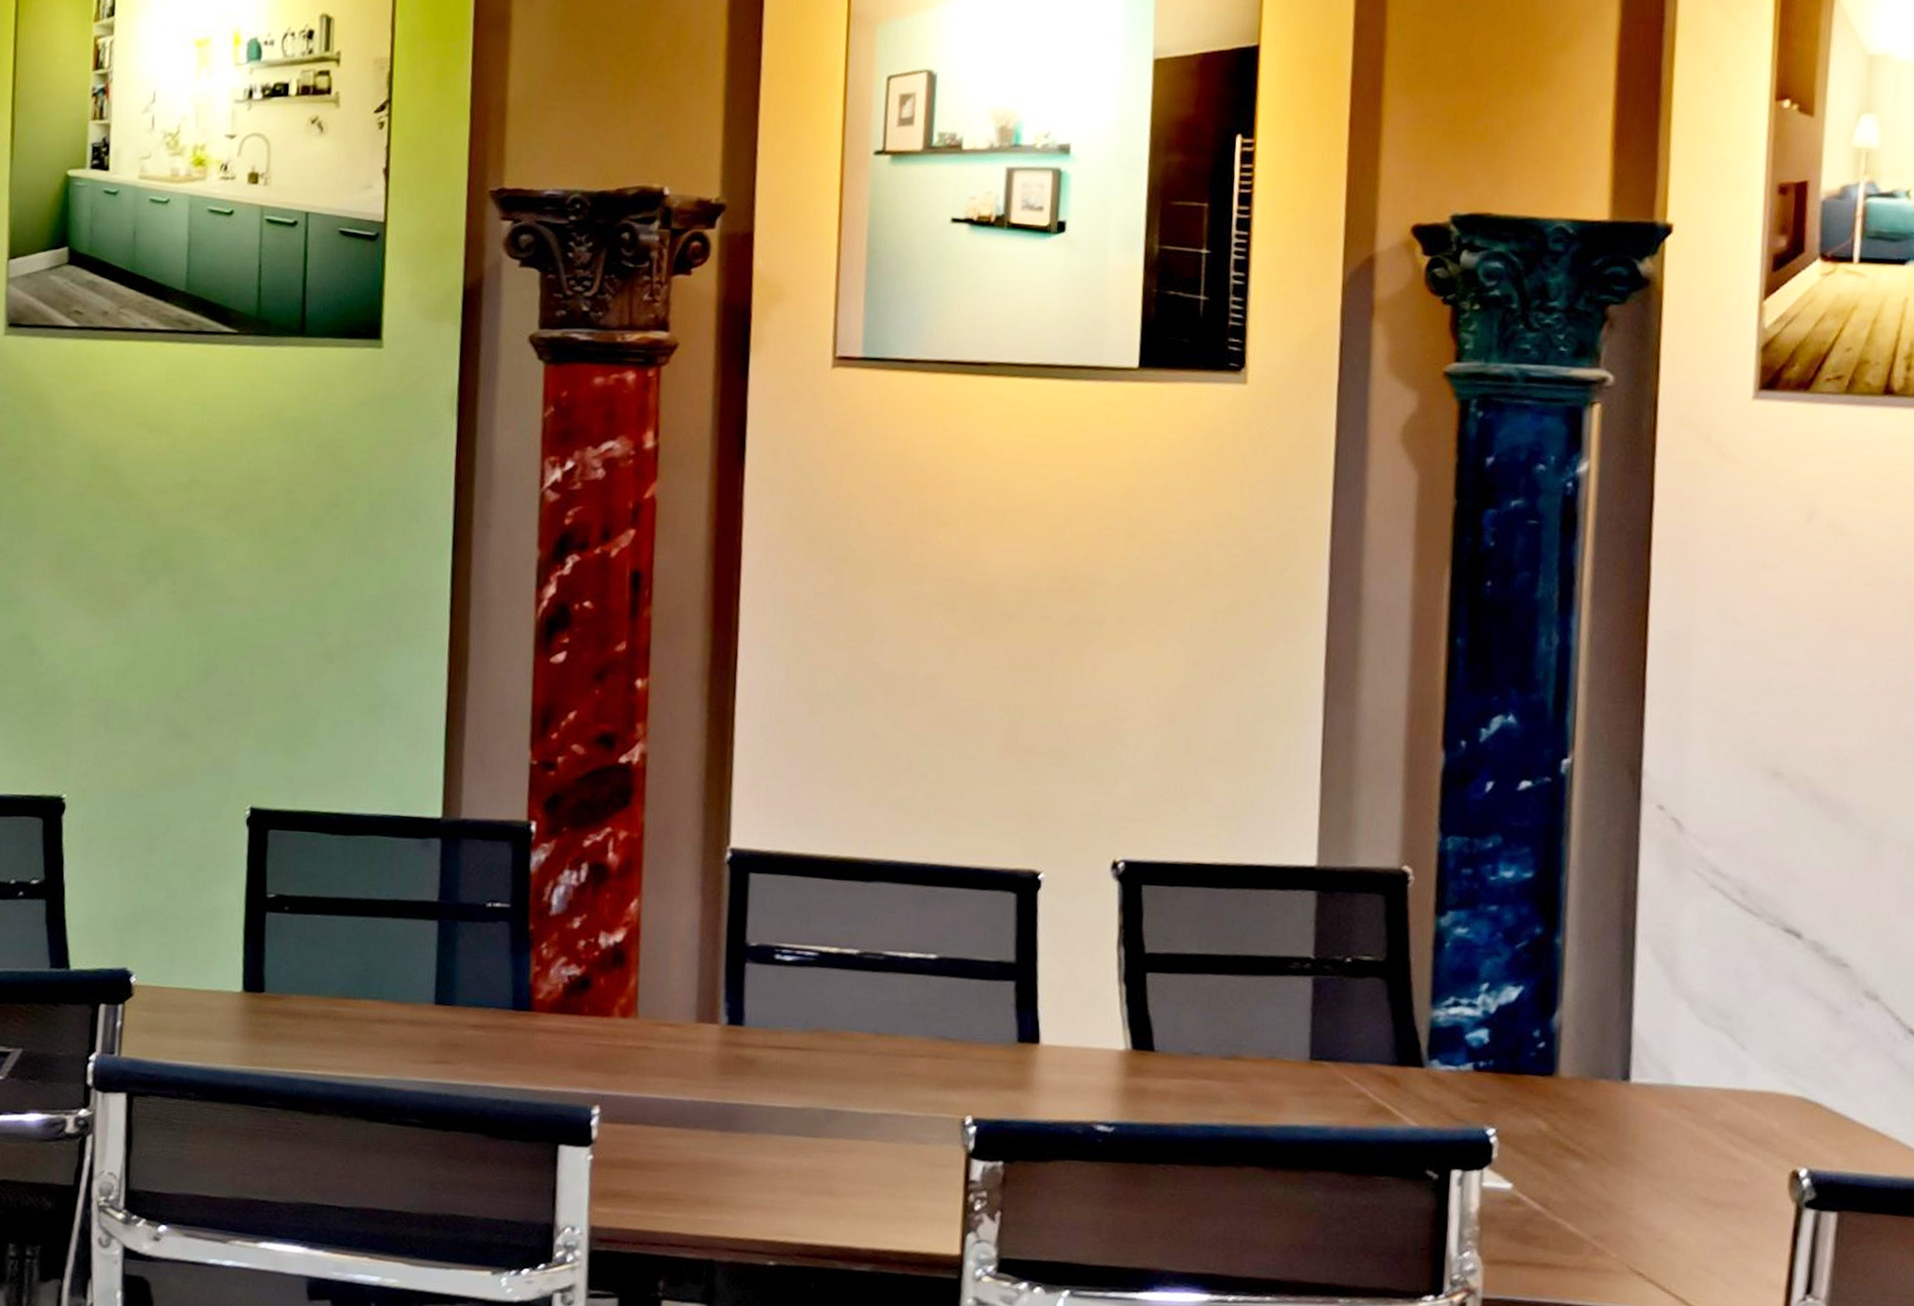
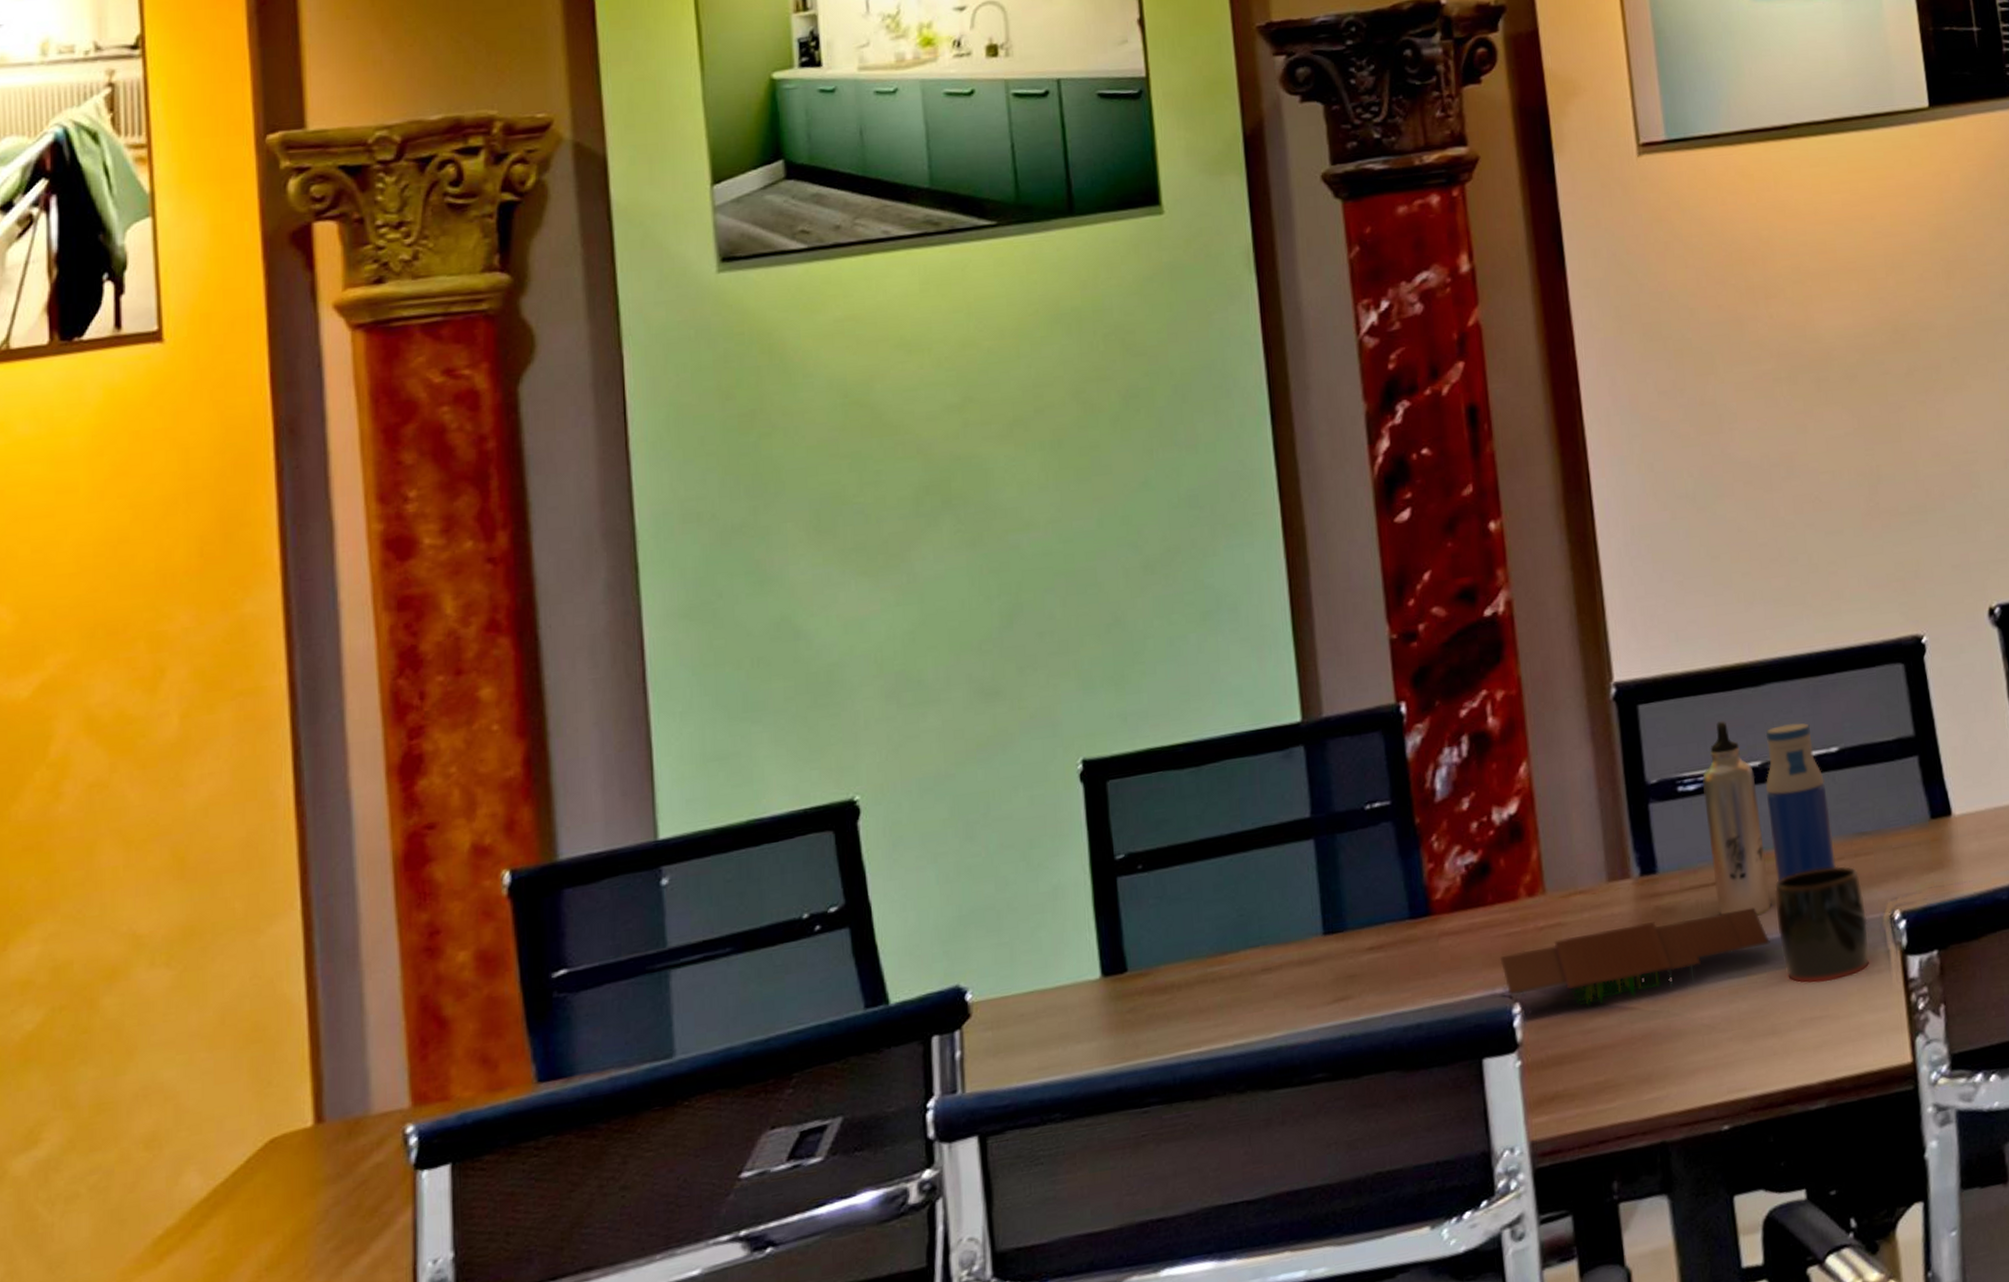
papers: none [587,1061,841,1131] -> present [1499,907,1770,1007]
water bottle: none [796,905,852,1088] -> present [1702,721,1772,916]
mug: none [849,1058,939,1164] -> present [1774,865,1870,984]
water bottle: none [856,922,919,1064] -> present [1765,723,1837,881]

